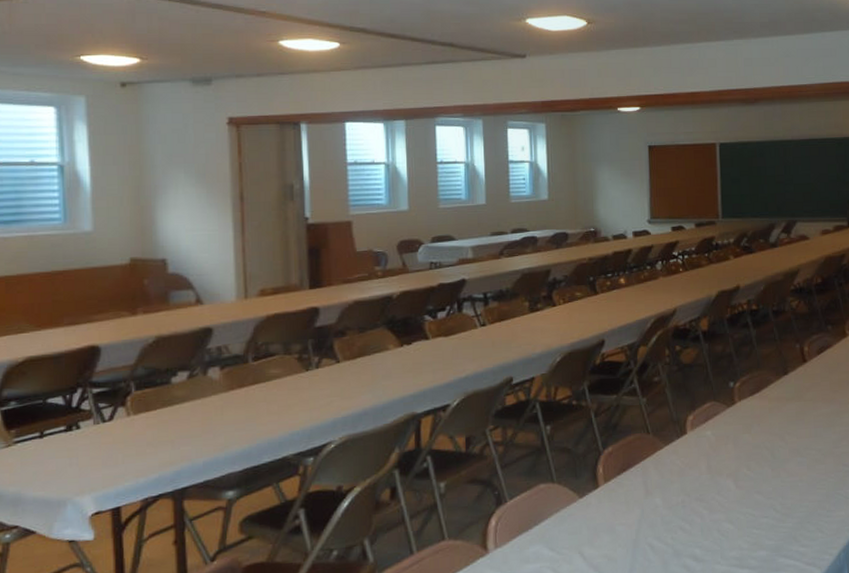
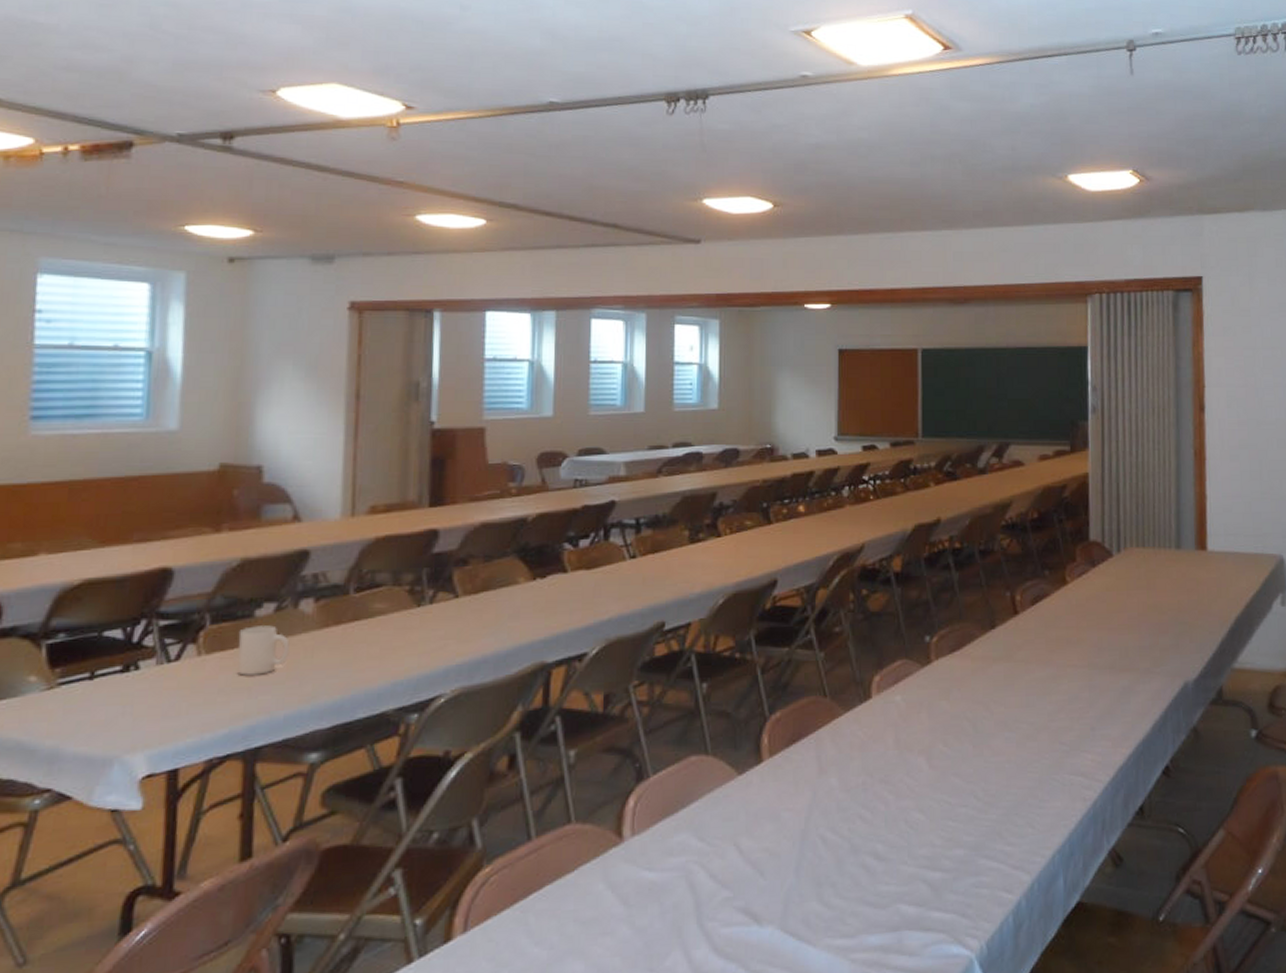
cup: none [159,390,203,431] -> present [237,625,290,676]

